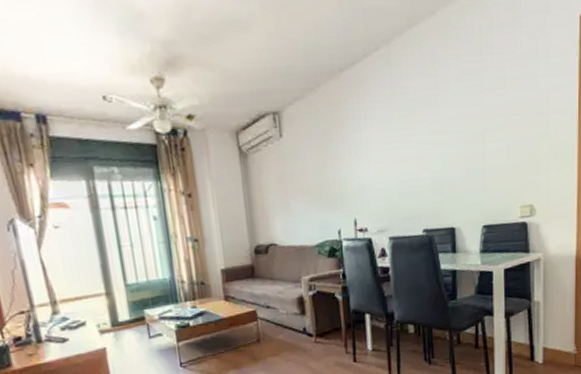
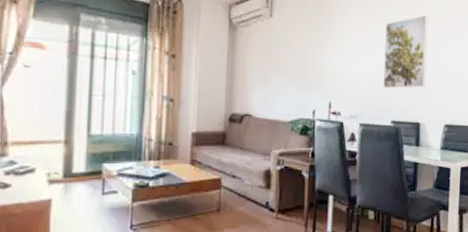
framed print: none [407,105,458,196] -> present [383,15,428,89]

